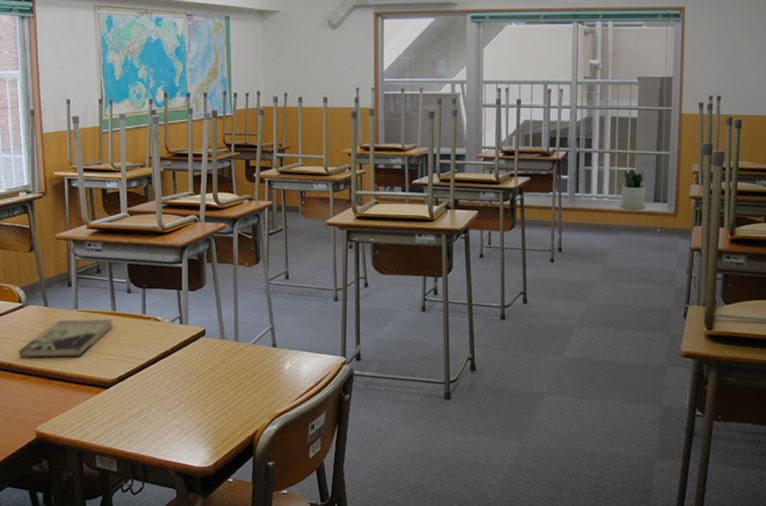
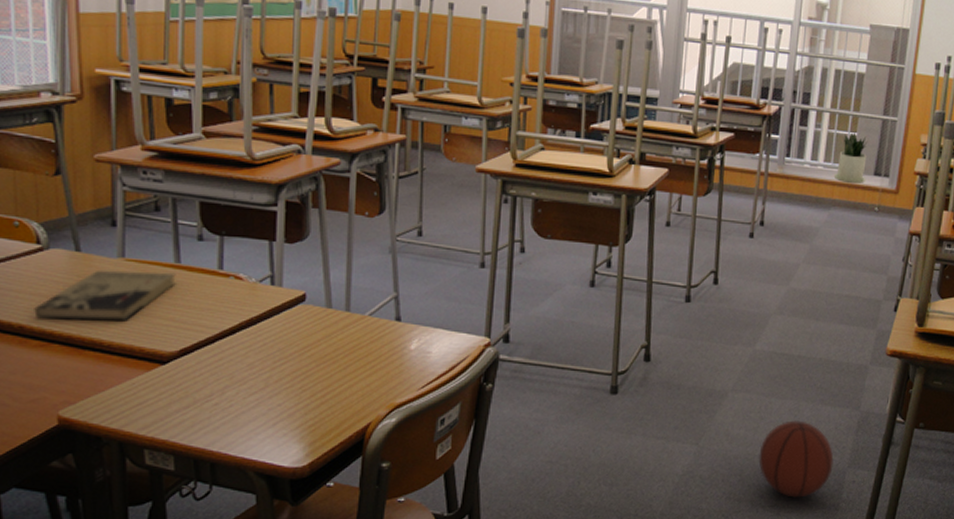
basketball: none [575,417,642,485] -> present [758,420,834,498]

